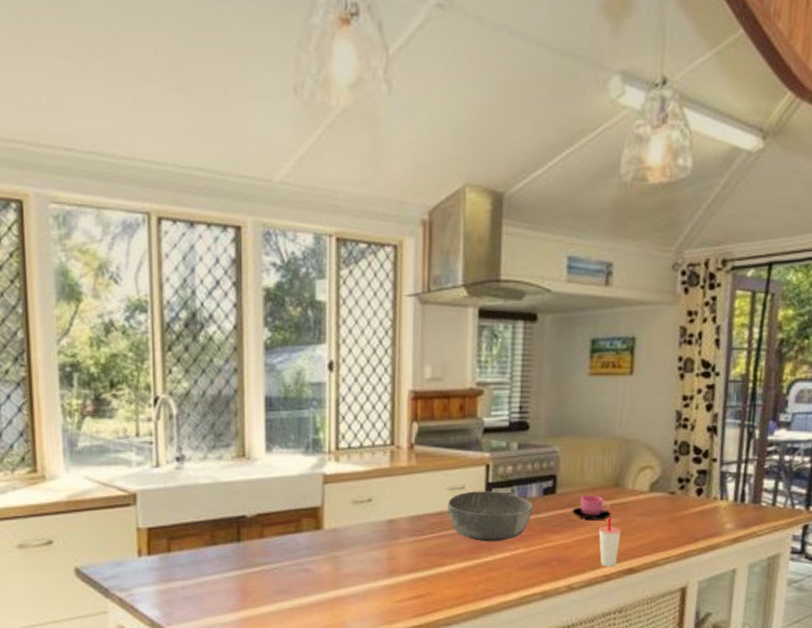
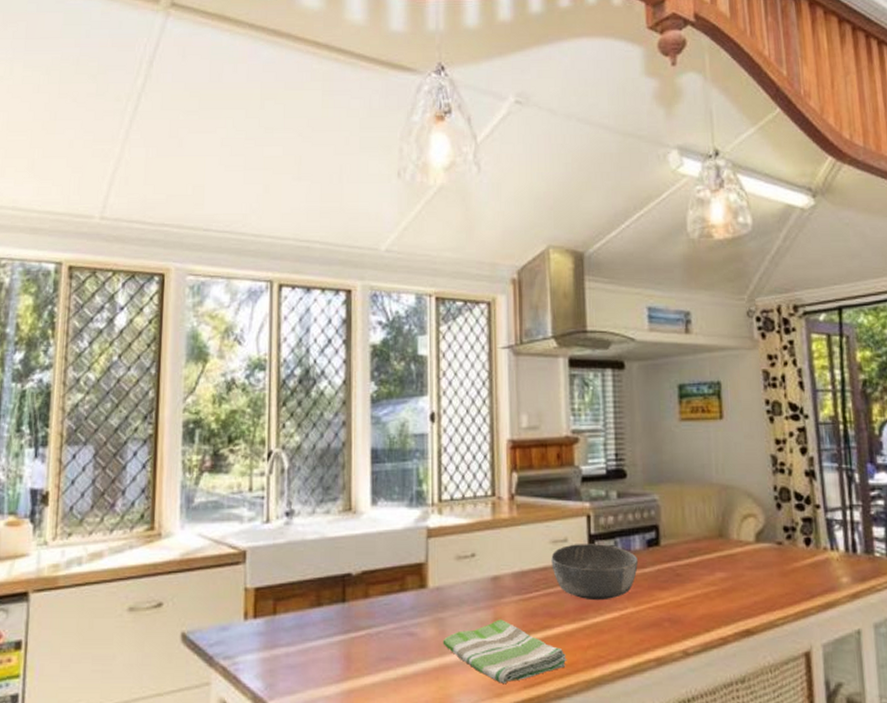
dish towel: none [337,558,457,614] -> present [443,619,567,685]
cup: present [572,495,611,520] -> none [678,546,719,574]
cup: present [598,517,621,567] -> none [708,571,733,629]

